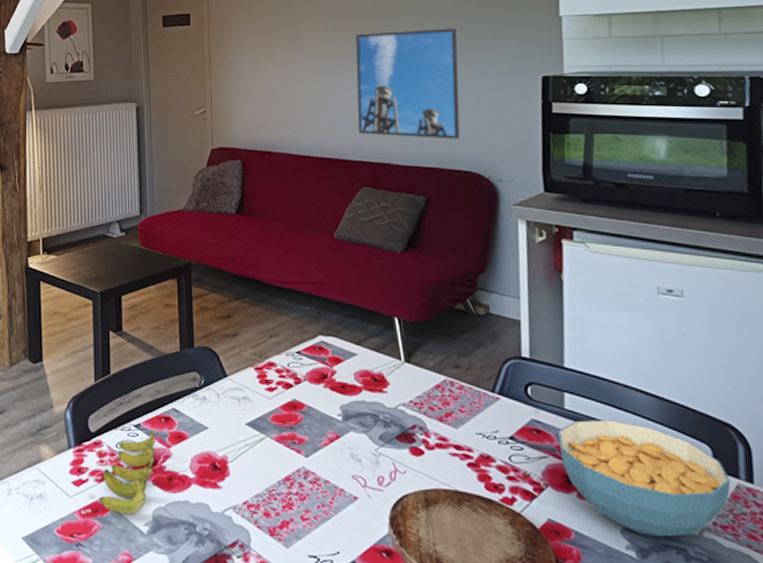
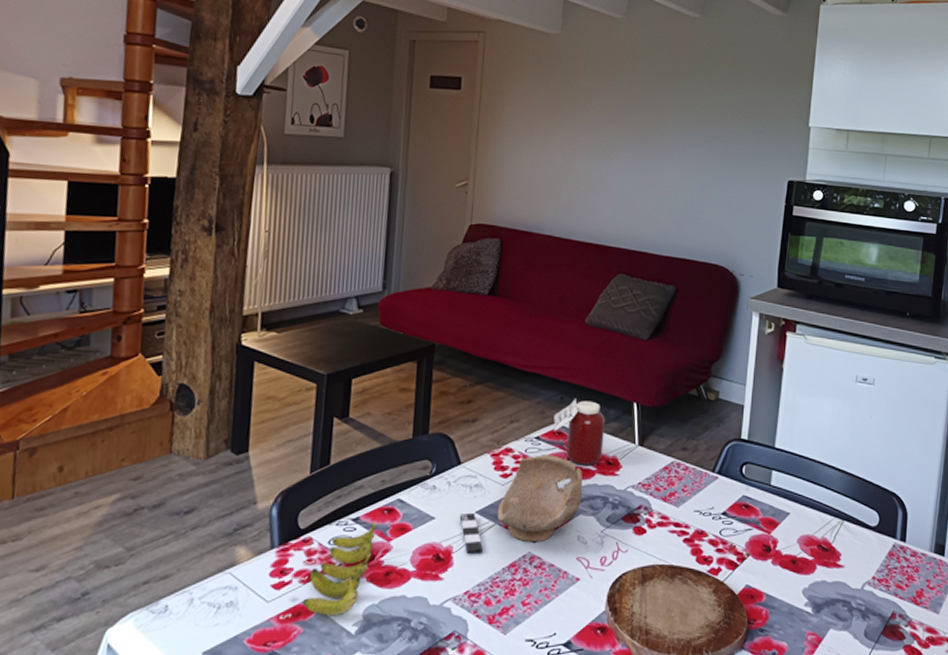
bowl: none [231,369,351,465] -> present [459,455,583,553]
jar: none [312,312,368,381] -> present [553,398,605,465]
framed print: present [356,28,460,139] -> none [620,120,722,233]
cereal bowl: present [558,419,732,537] -> none [763,493,890,593]

